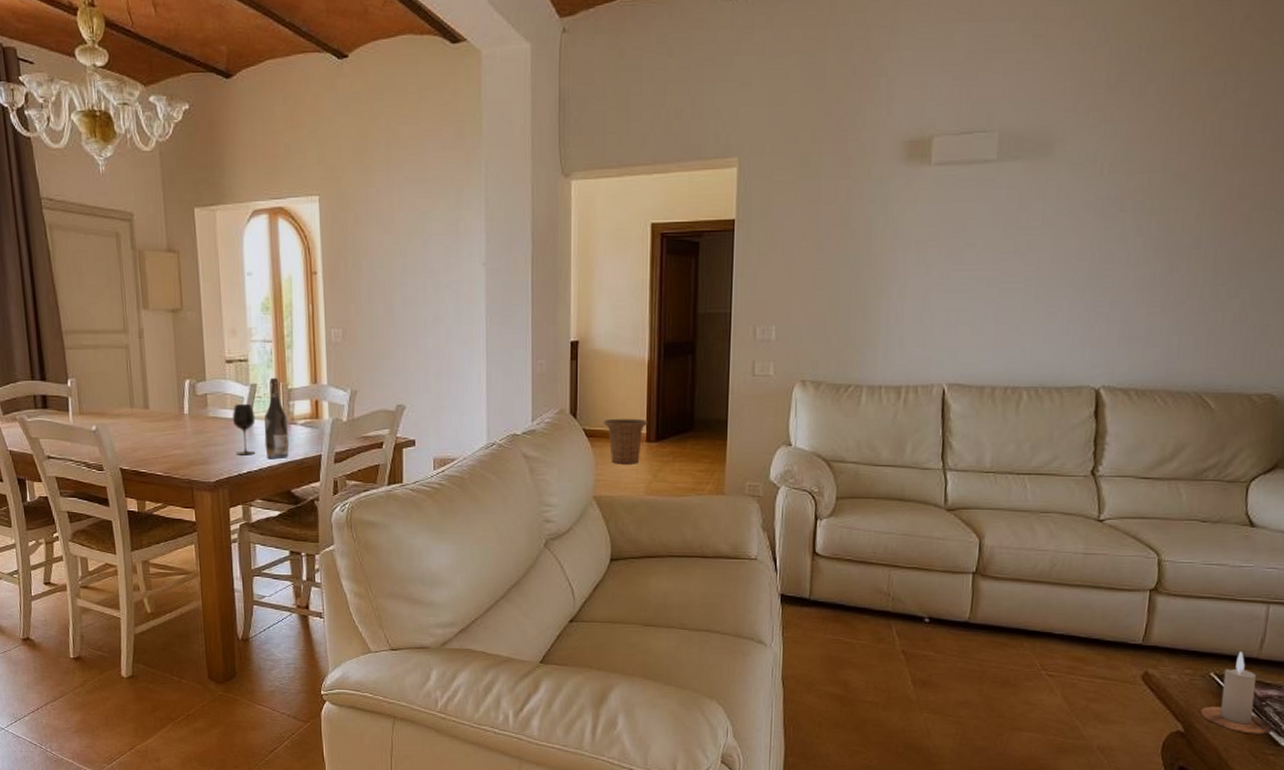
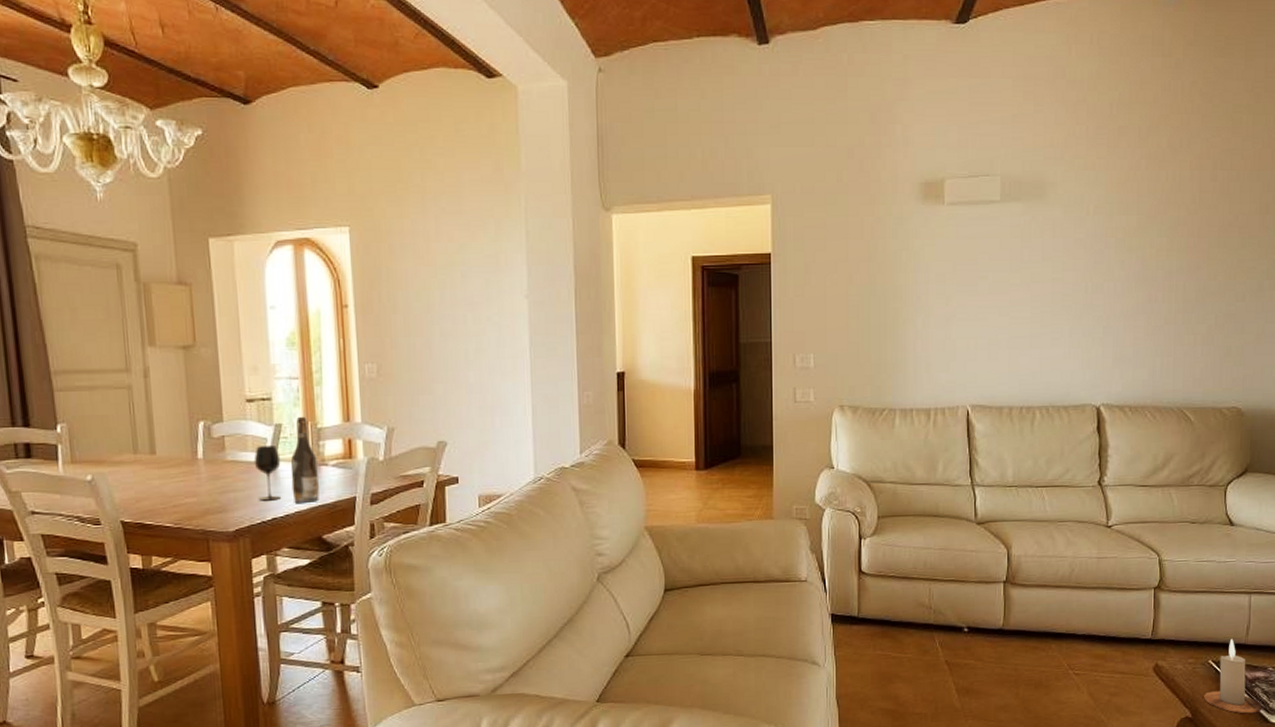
basket: present [603,418,648,464] -> none [652,447,696,493]

